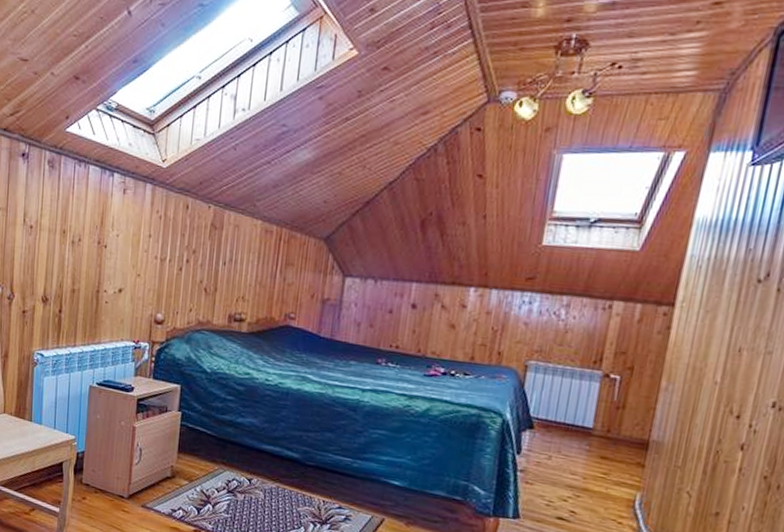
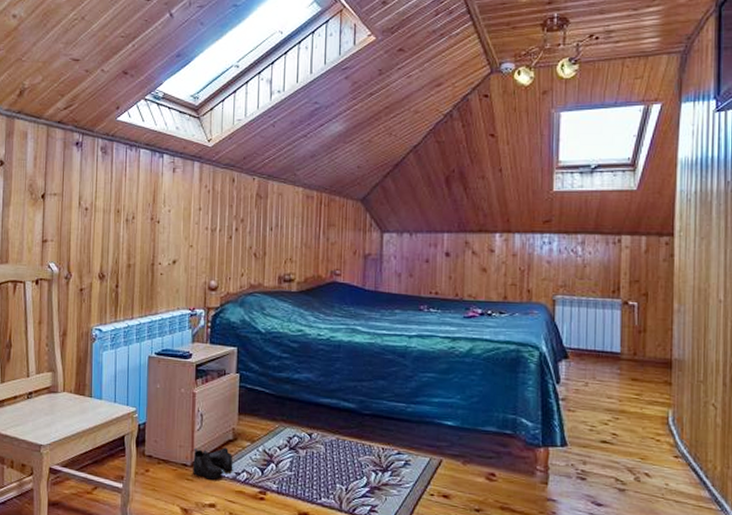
boots: none [129,481,170,514] -> present [193,447,233,480]

